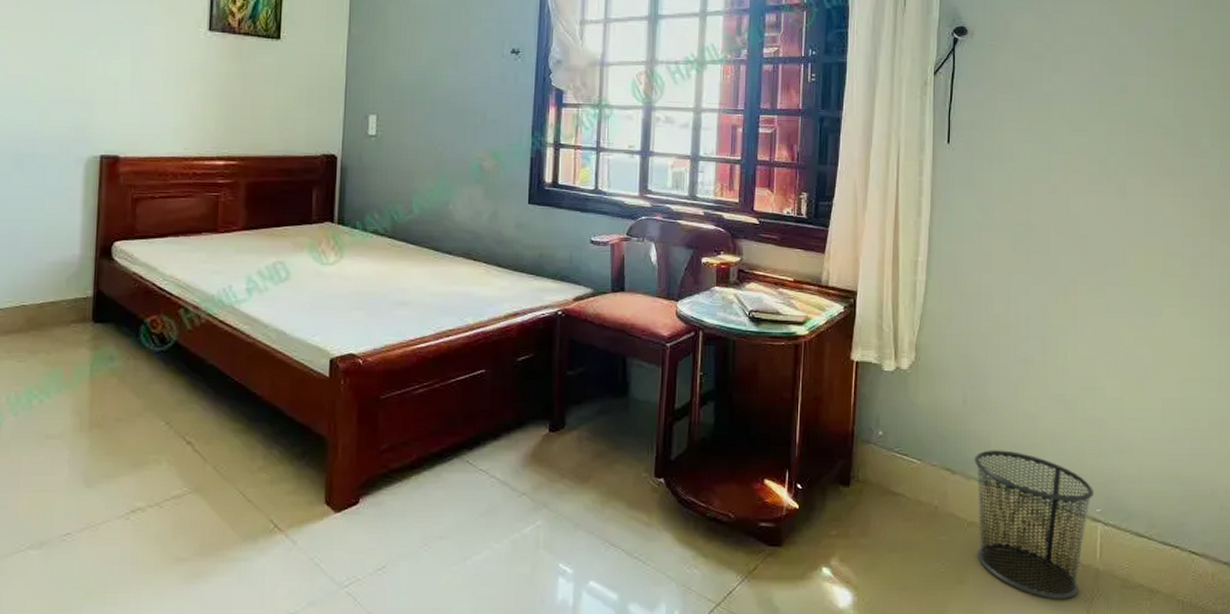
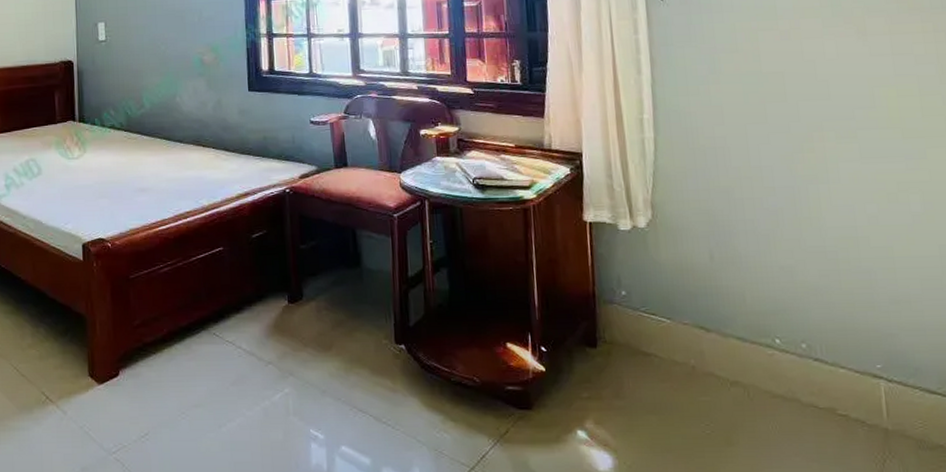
waste bin: present [974,450,1094,599] -> none [729,306,872,461]

